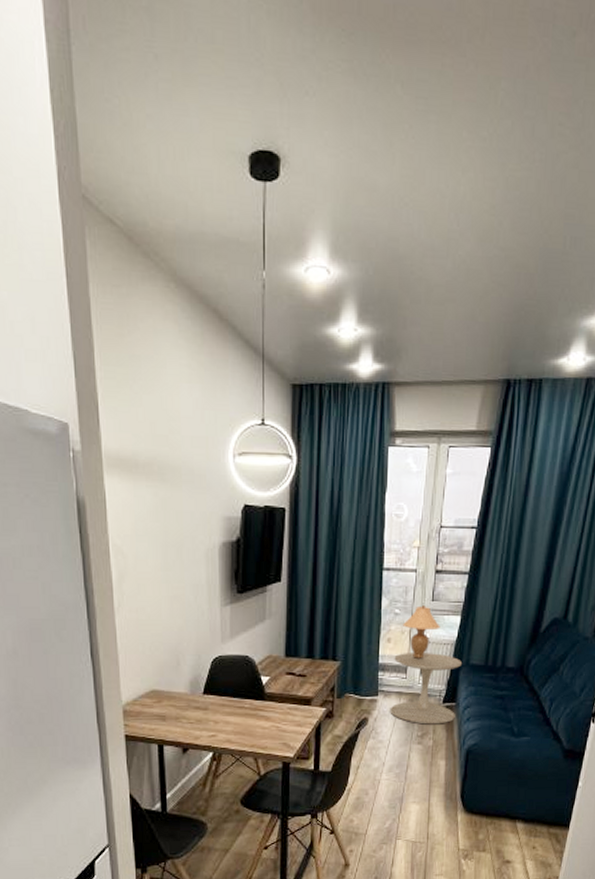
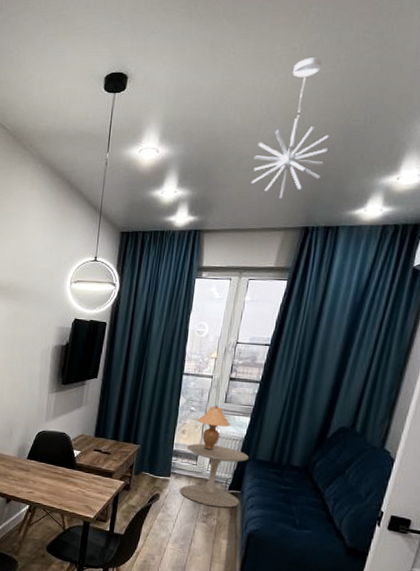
pendant light: none [444,153,528,342] -> present [251,57,329,199]

